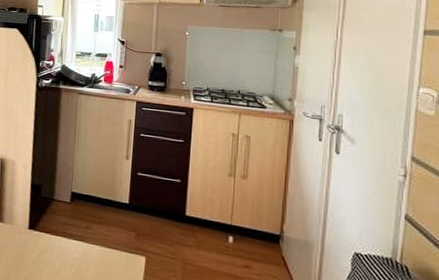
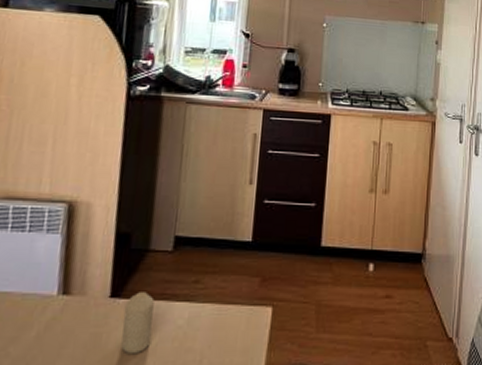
candle: none [36,228,58,272] -> present [121,292,155,353]

